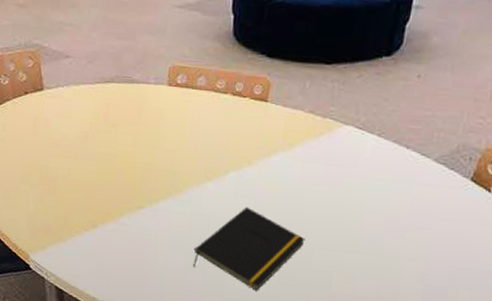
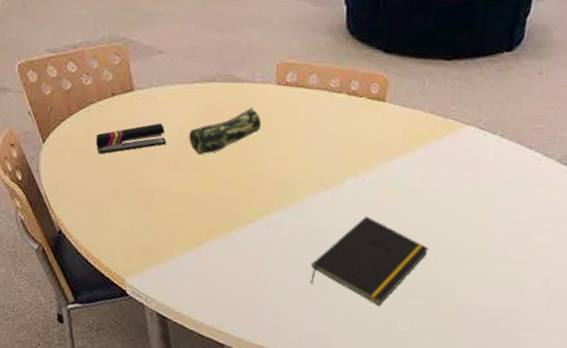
stapler: none [10,118,70,145] -> present [96,122,167,154]
pencil case: none [89,105,154,146] -> present [189,106,262,154]

